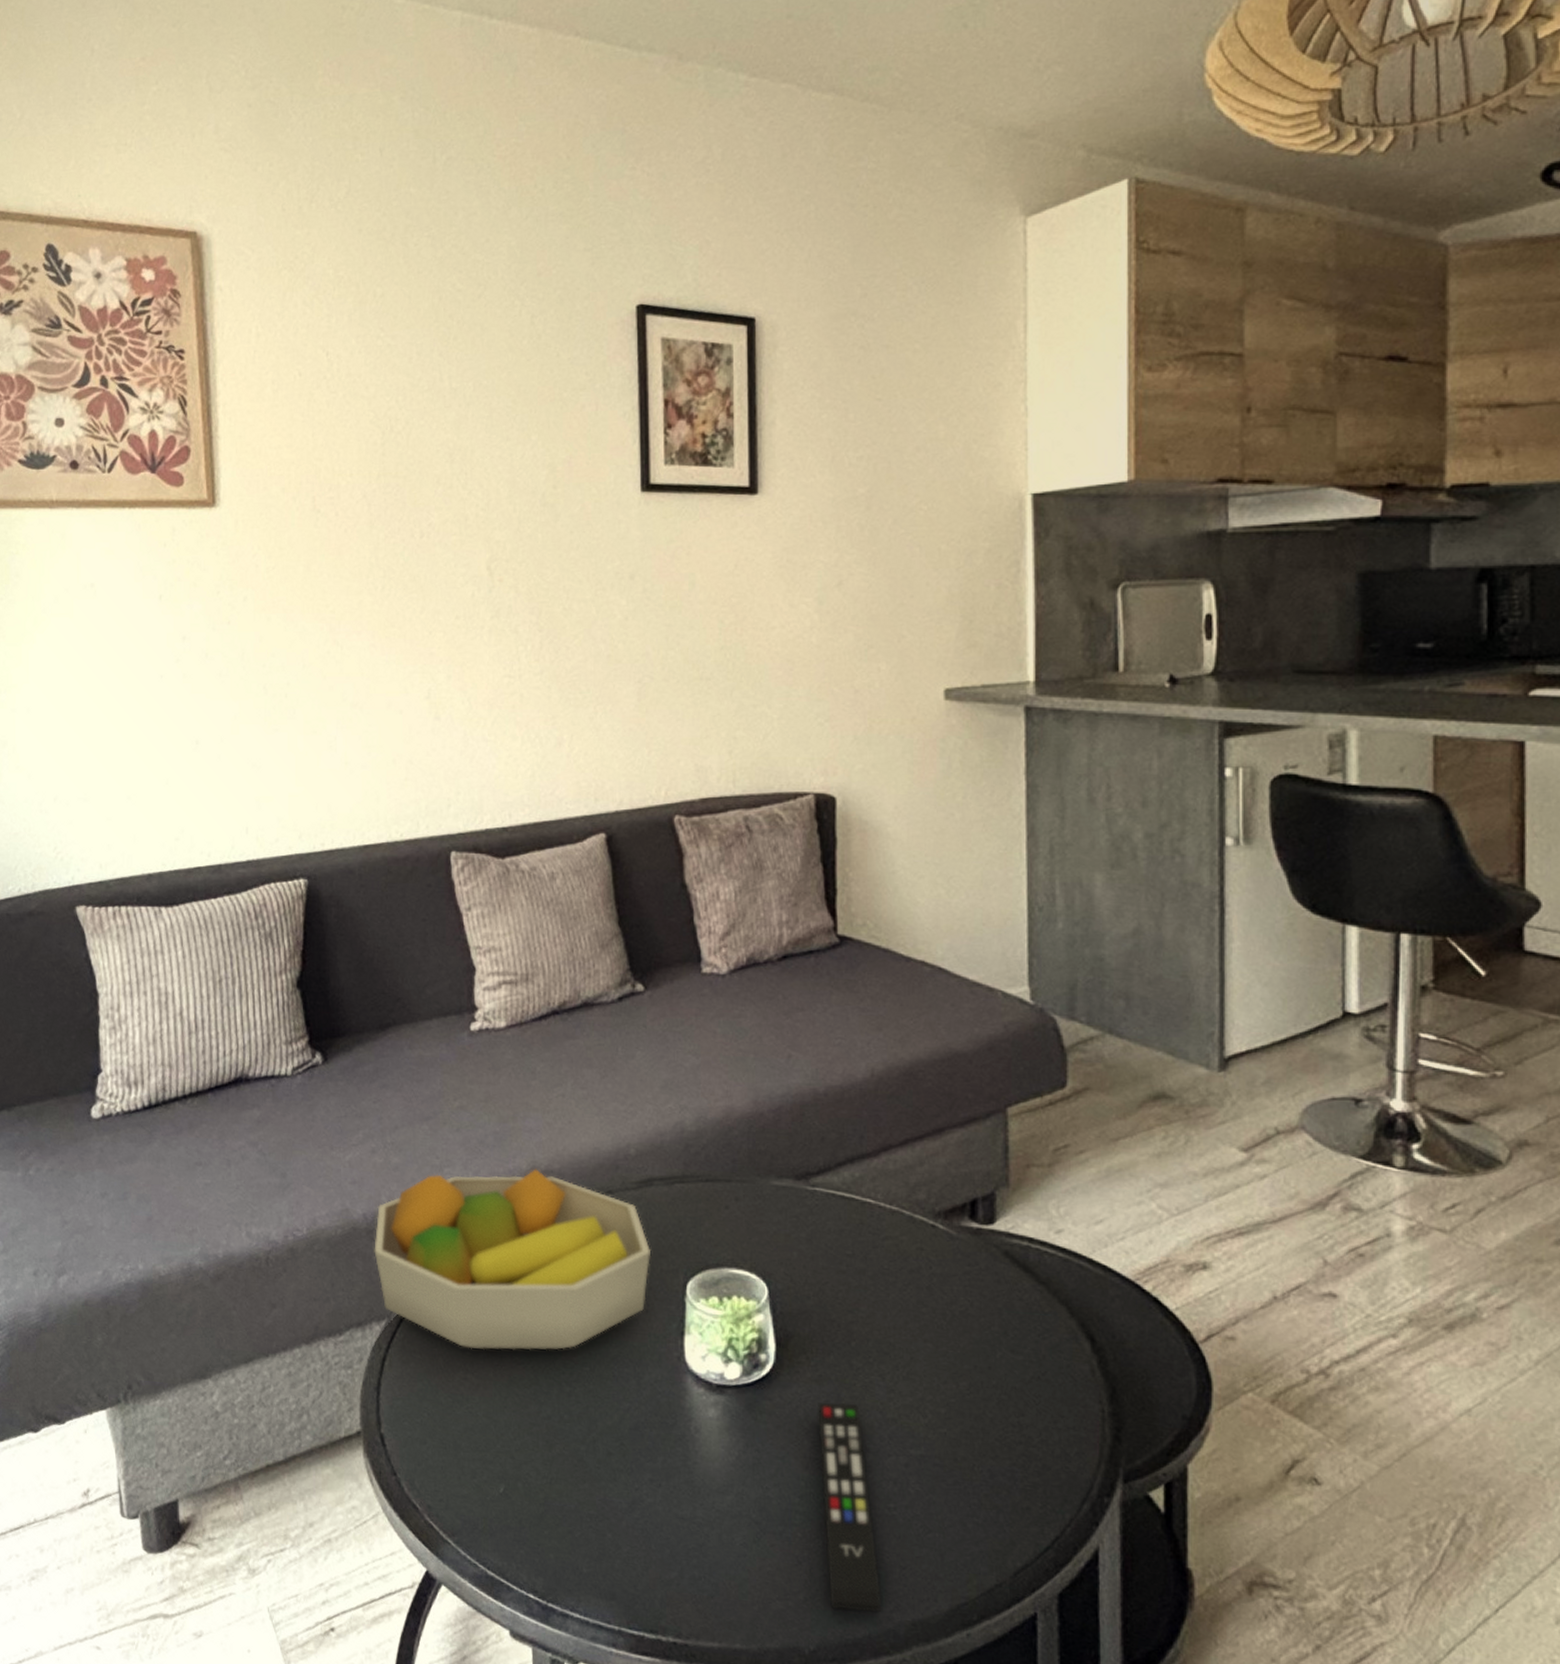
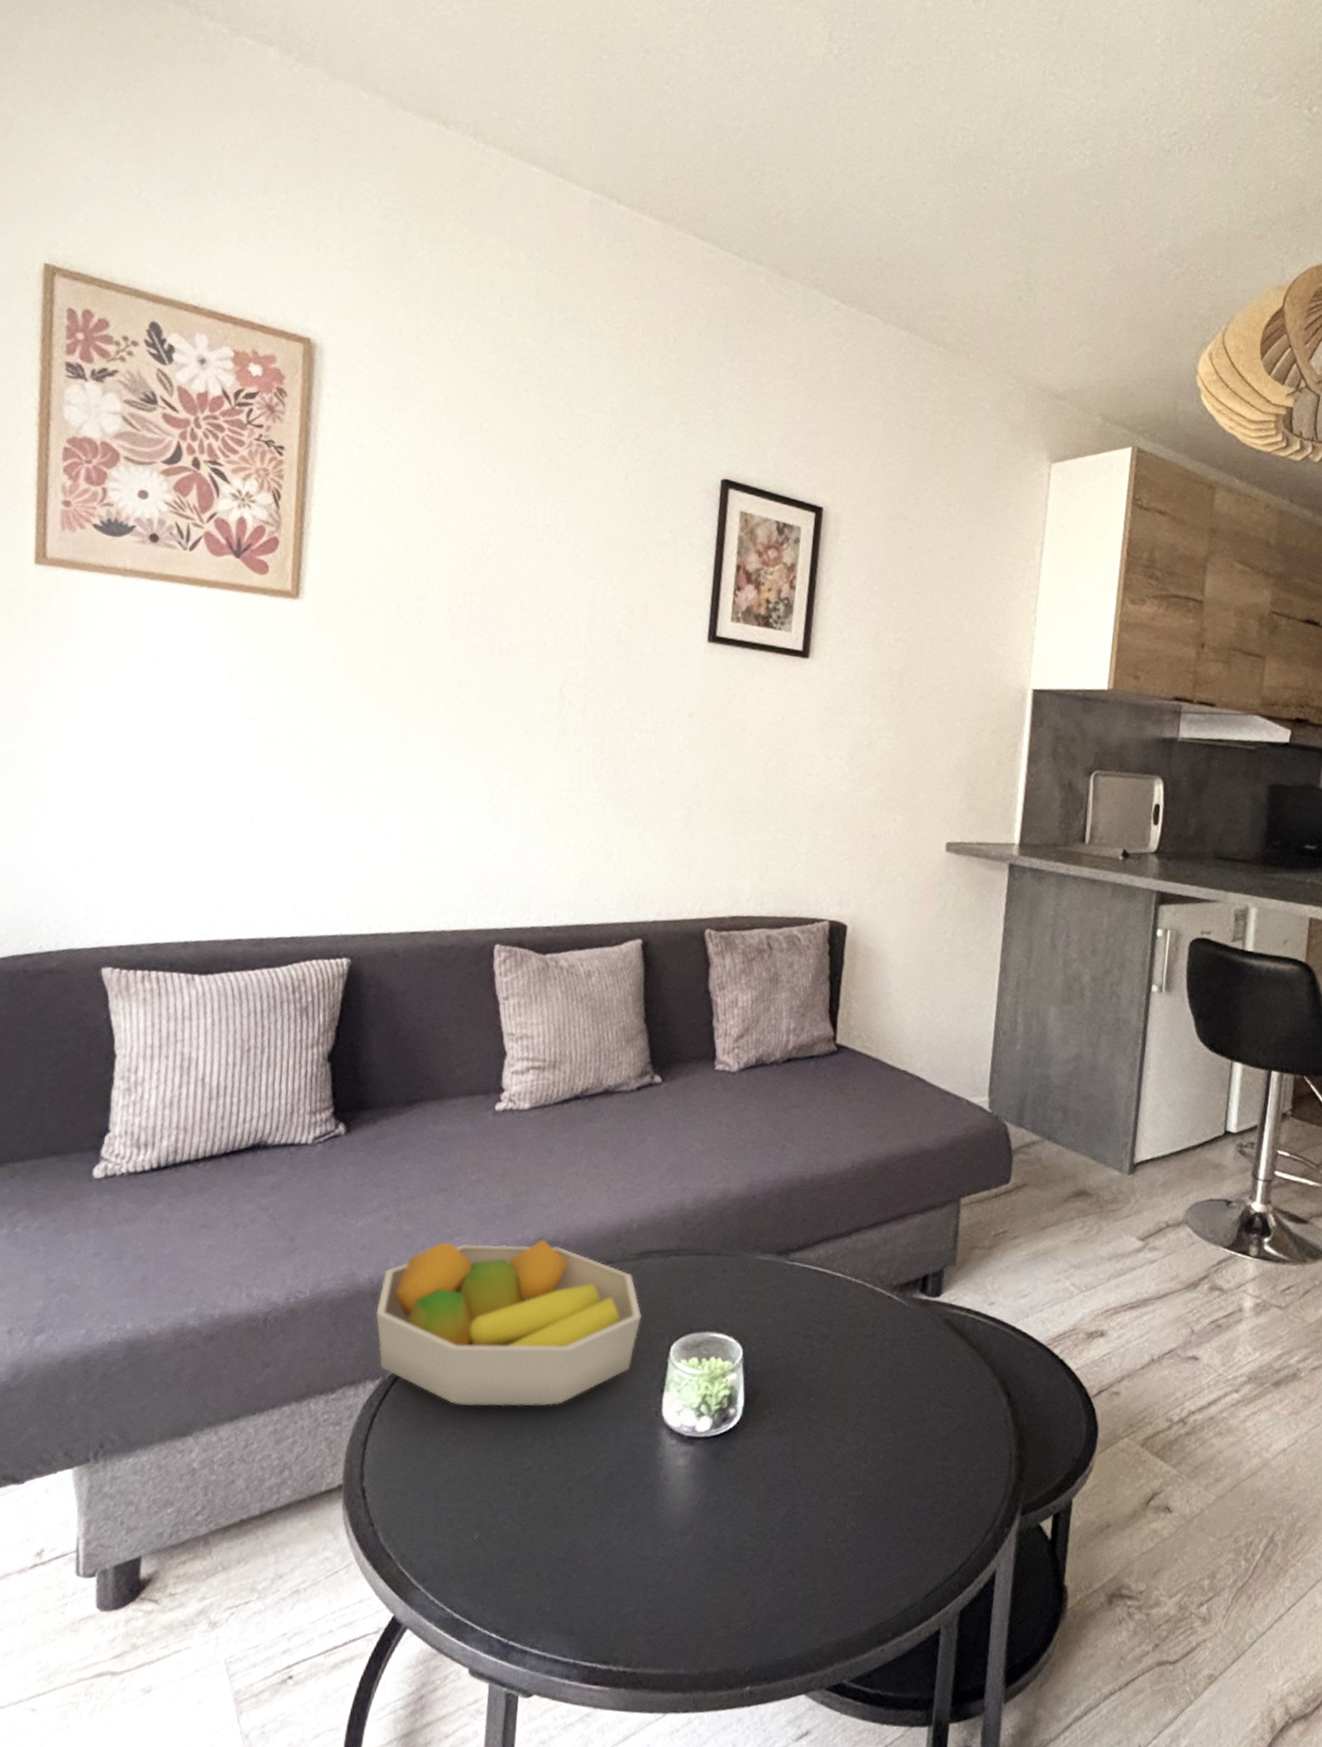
remote control: present [818,1402,882,1613] -> none [767,1451,813,1635]

